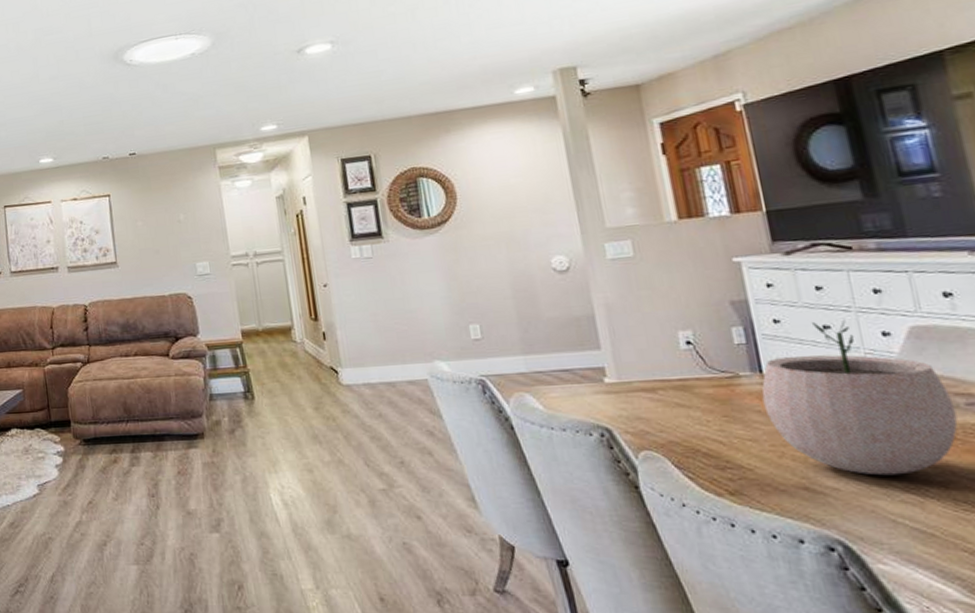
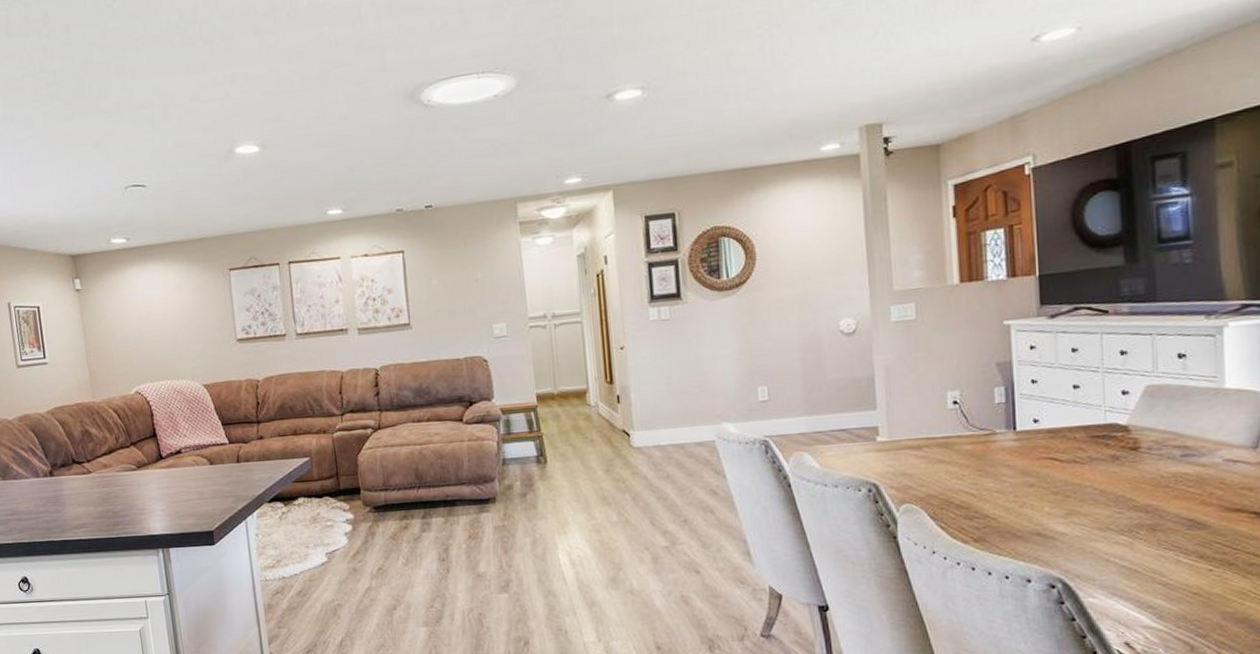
plant pot: present [762,319,958,476] -> none [1013,379,1172,521]

